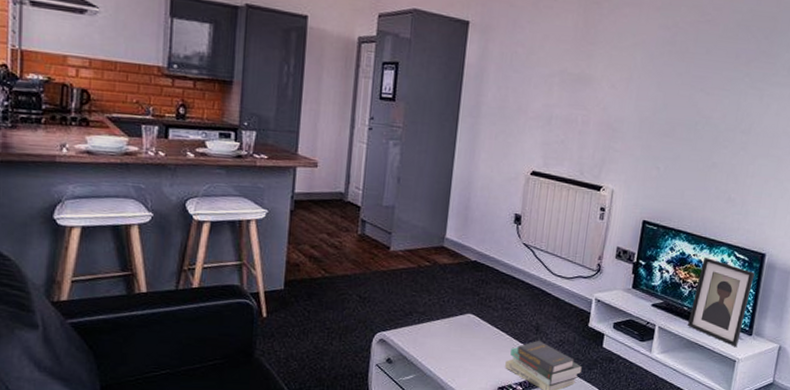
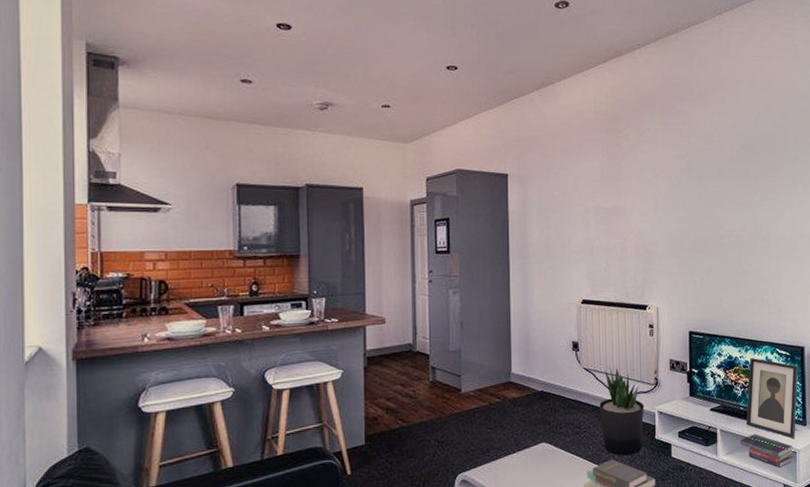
planter: none [533,244,582,339] -> present [599,365,644,456]
books: none [678,336,734,375] -> present [740,433,793,469]

